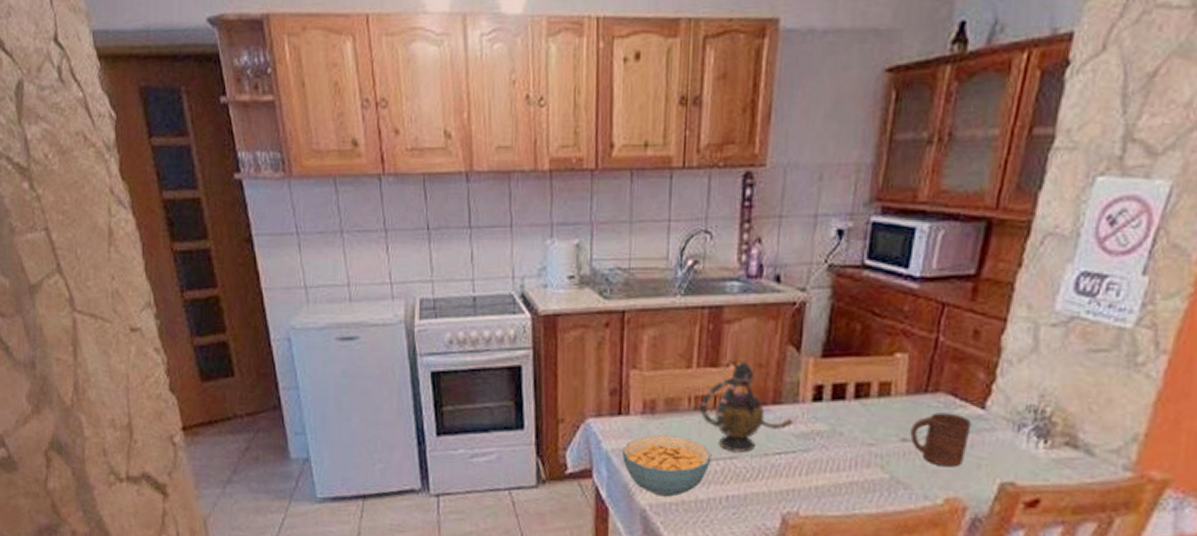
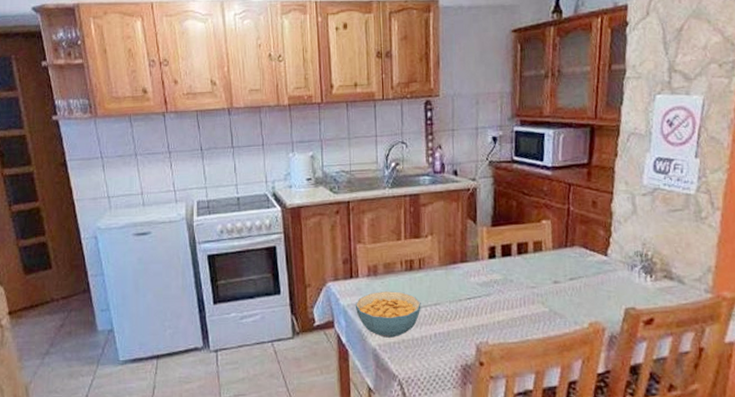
teapot: present [700,360,794,453] -> none [410,232,477,300]
cup: present [910,412,972,468] -> none [559,260,600,300]

